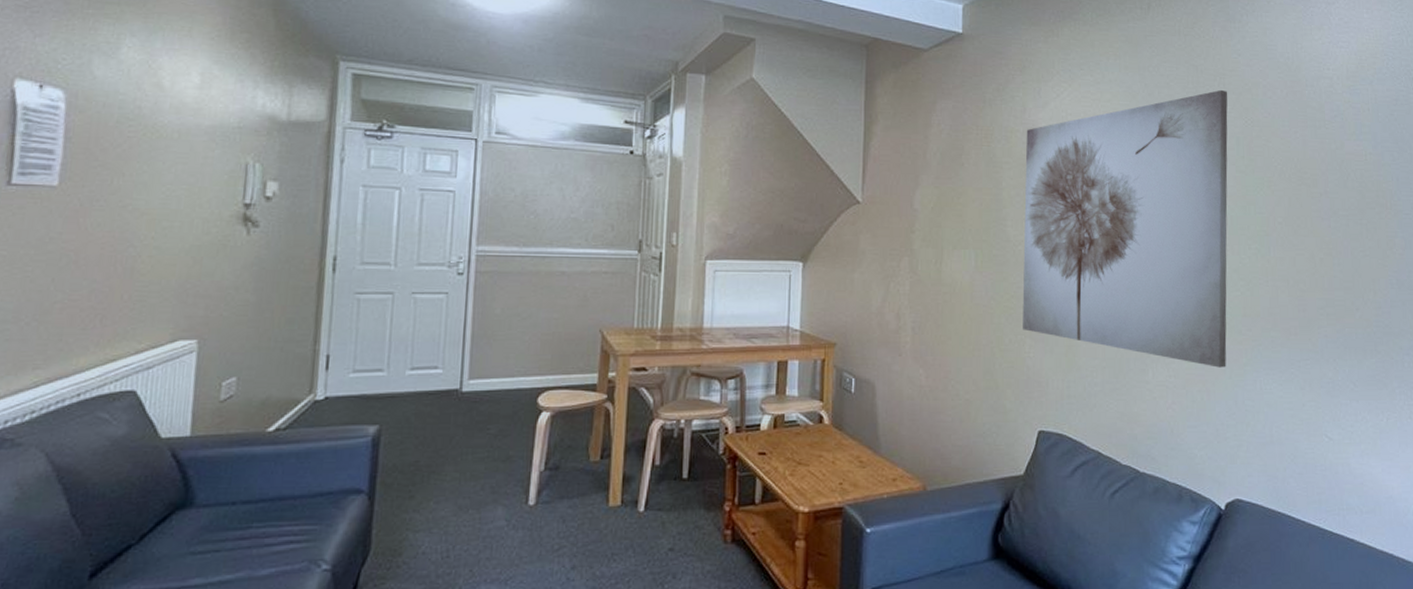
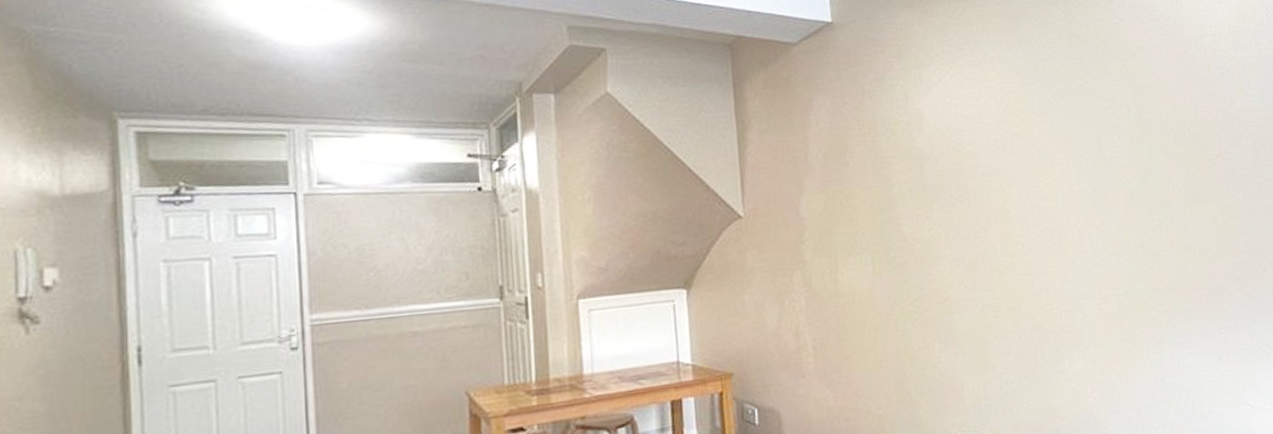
wall art: present [1022,89,1228,368] -> none [911,57,1142,348]

